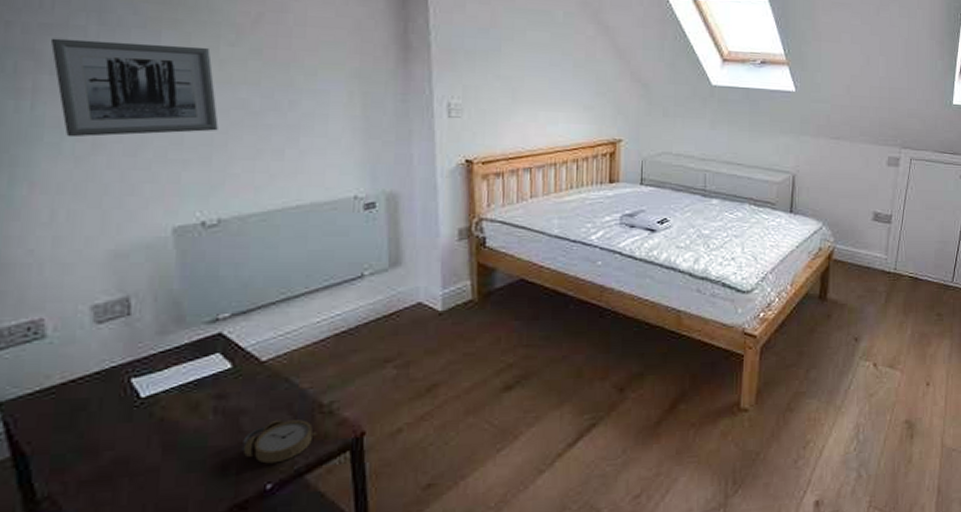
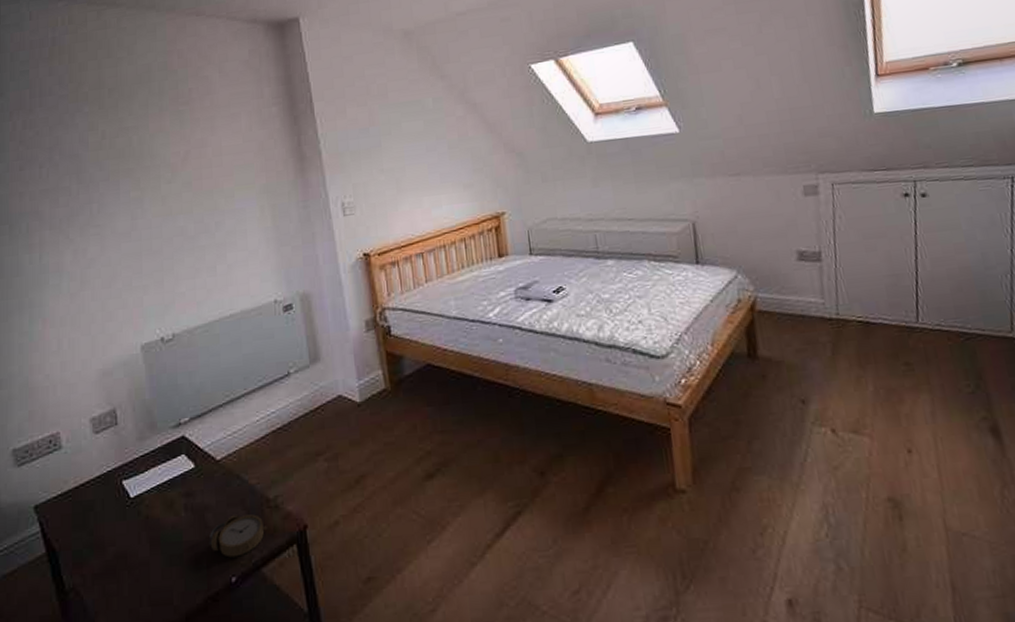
wall art: present [50,38,219,138] -> none [48,188,166,279]

